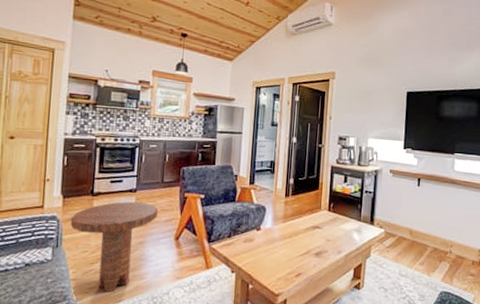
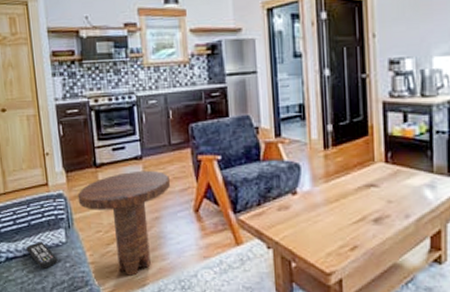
remote control: none [9,258,40,283] -> present [26,242,58,269]

